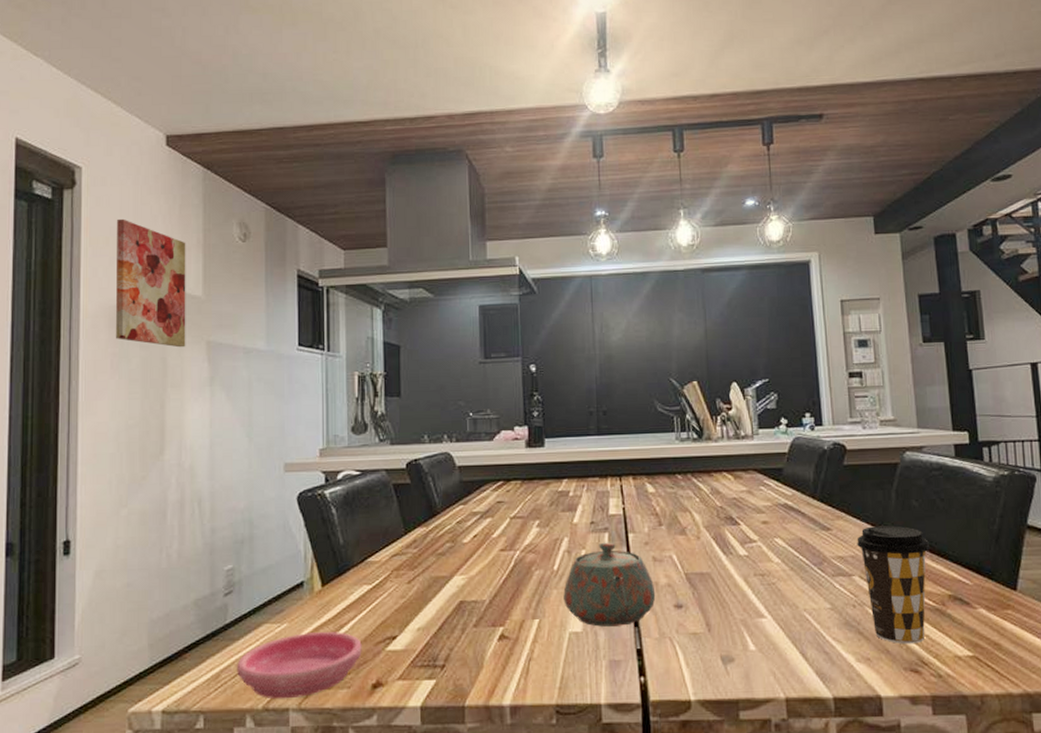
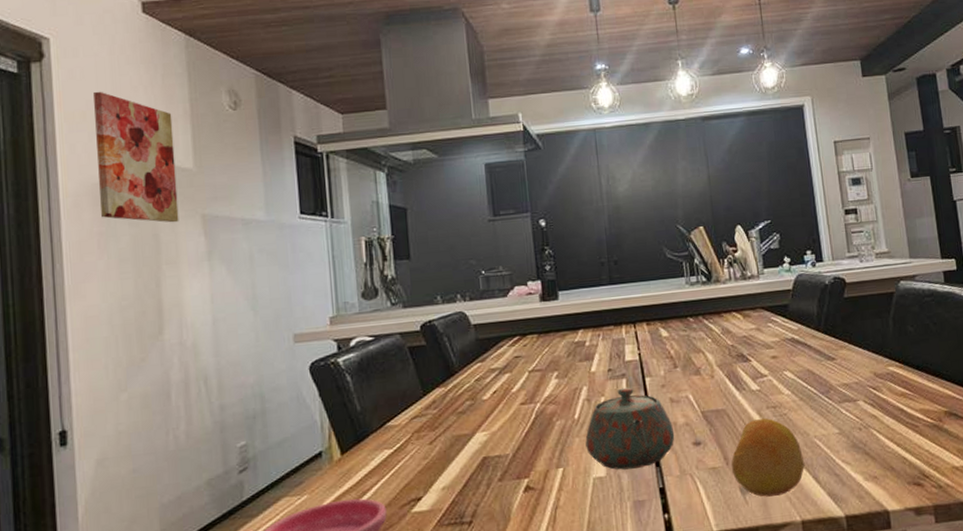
fruit: none [713,585,793,669] -> present [731,418,805,497]
coffee cup: present [857,525,931,645] -> none [859,351,927,461]

